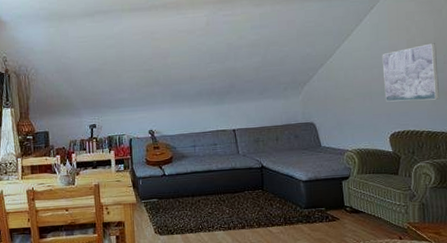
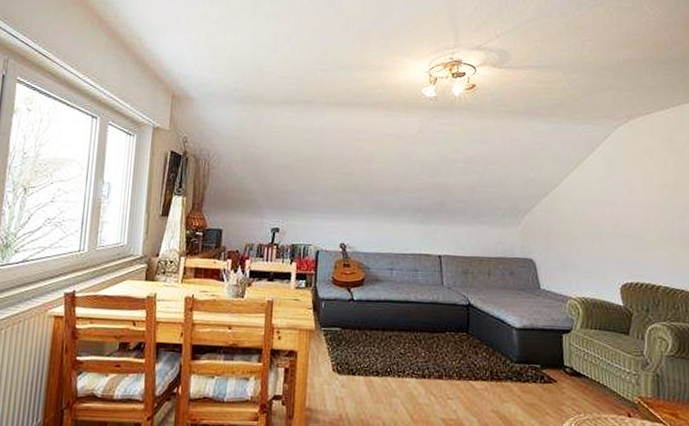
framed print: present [382,43,440,102] -> none [615,185,680,251]

